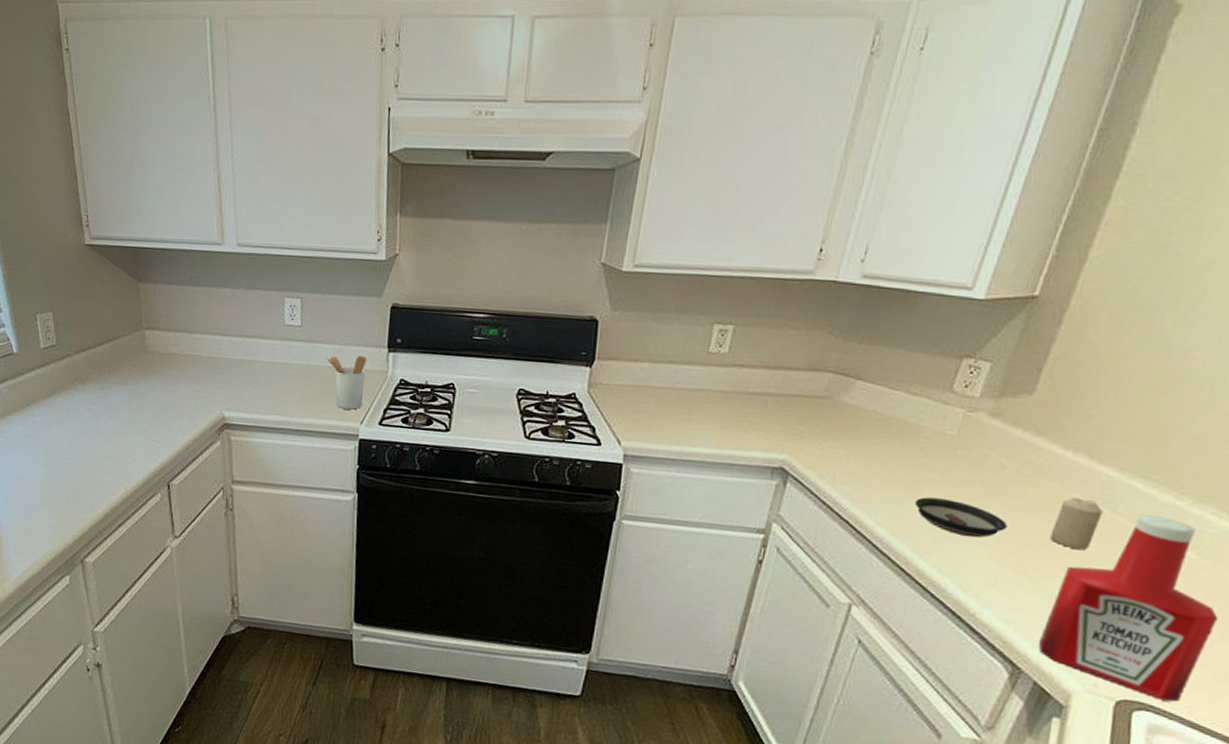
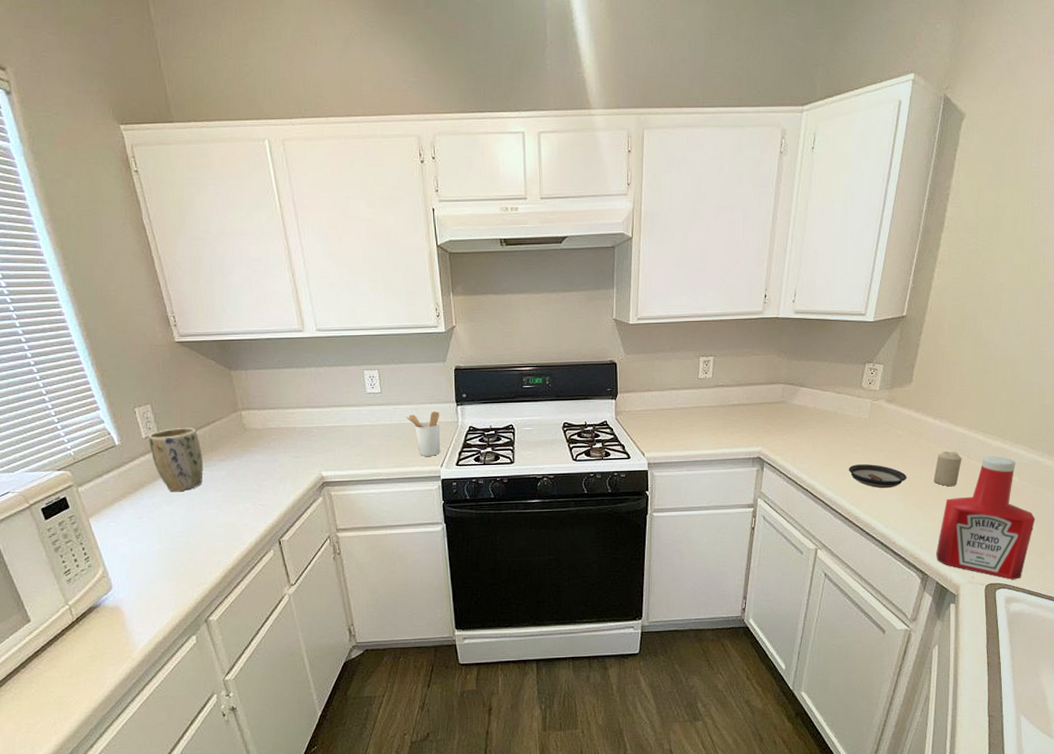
plant pot: none [46,341,99,413] -> present [148,428,203,492]

